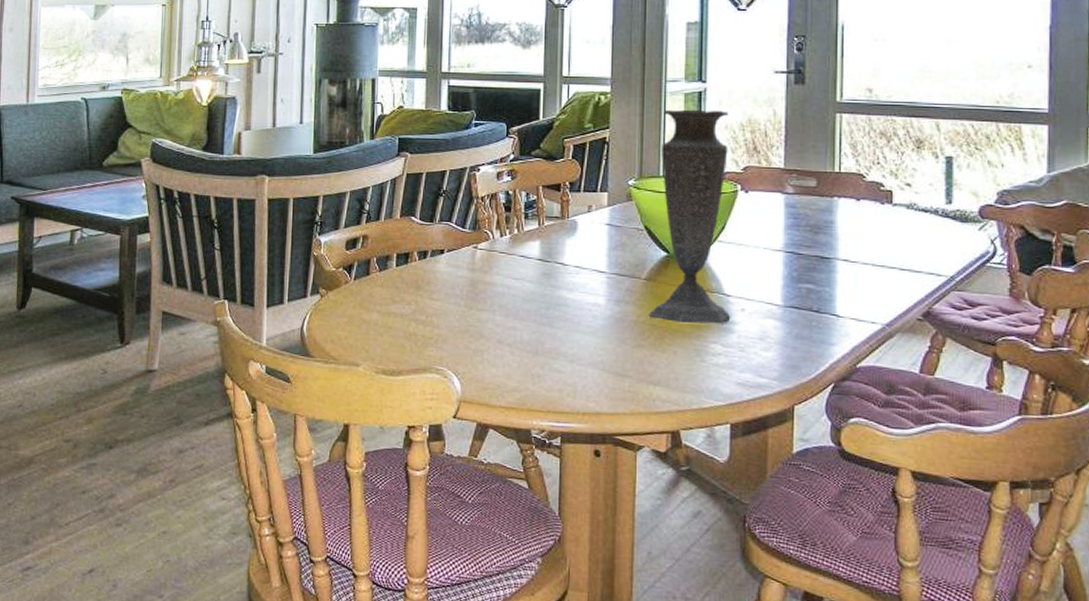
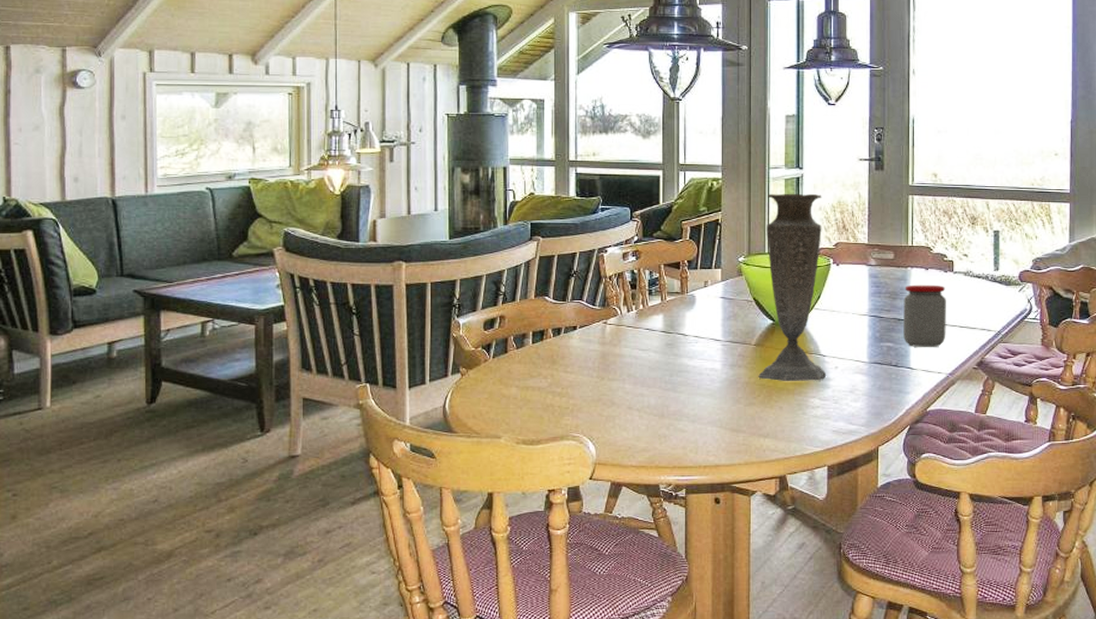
jar: none [827,217,883,292] -> present [903,284,946,347]

